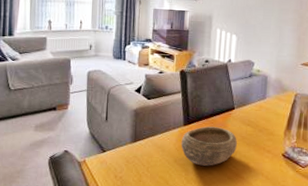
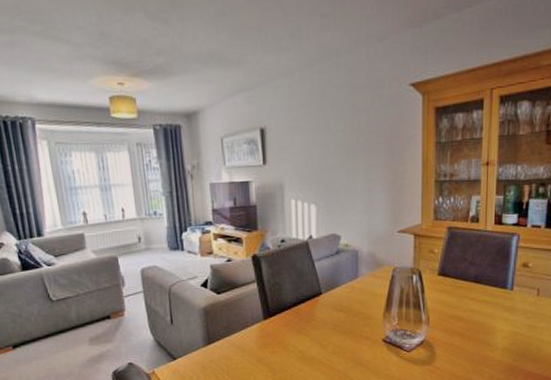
bowl: present [181,126,237,166] -> none [263,317,329,363]

